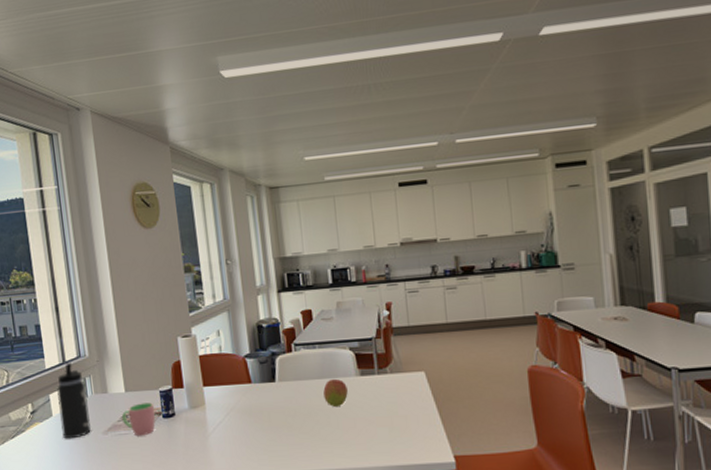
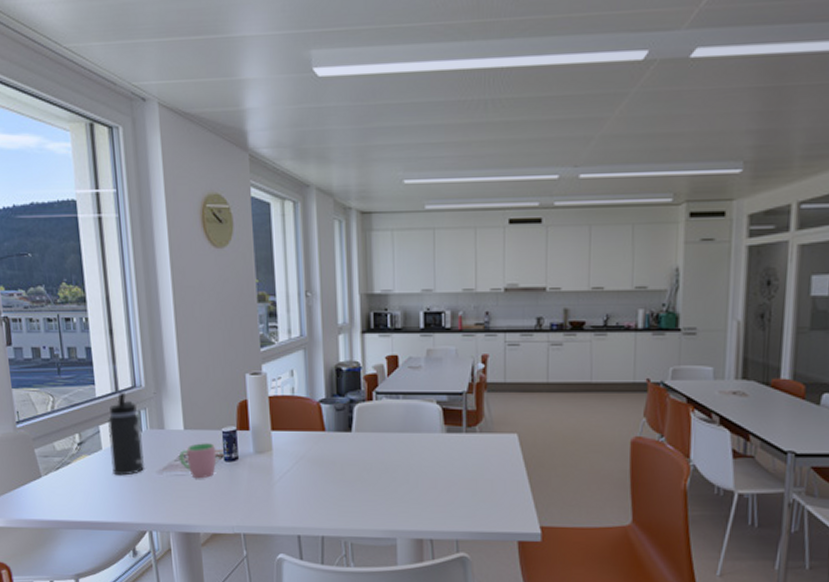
fruit: present [323,378,348,407] -> none [404,433,431,464]

